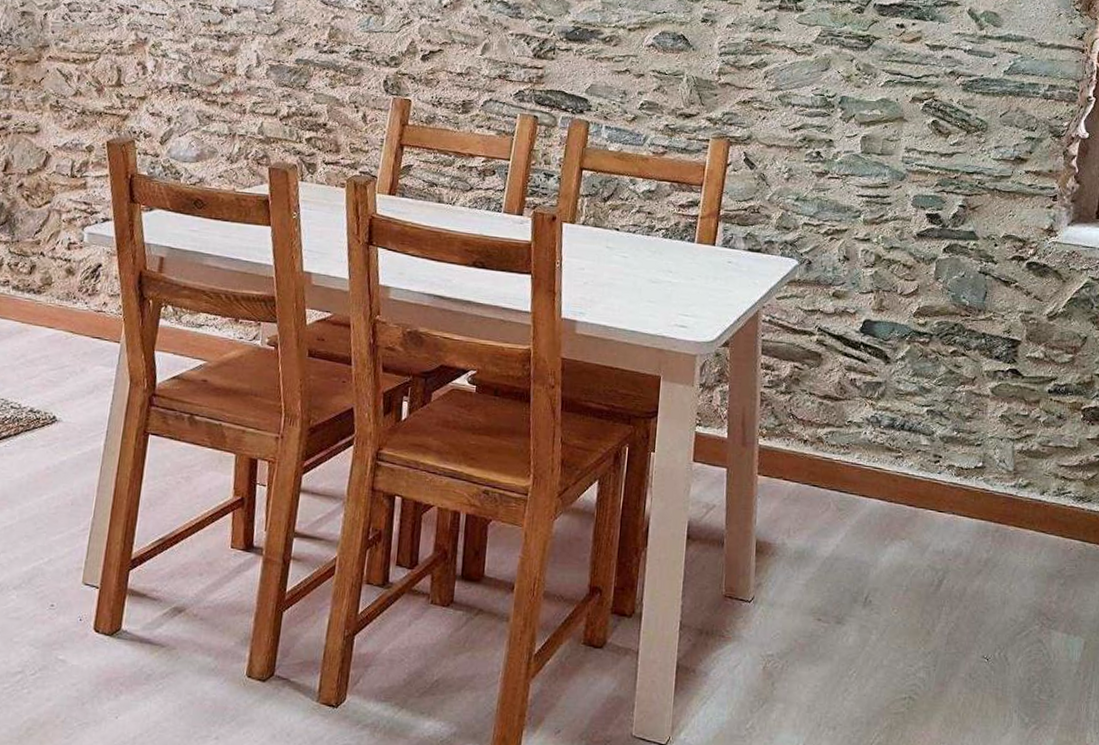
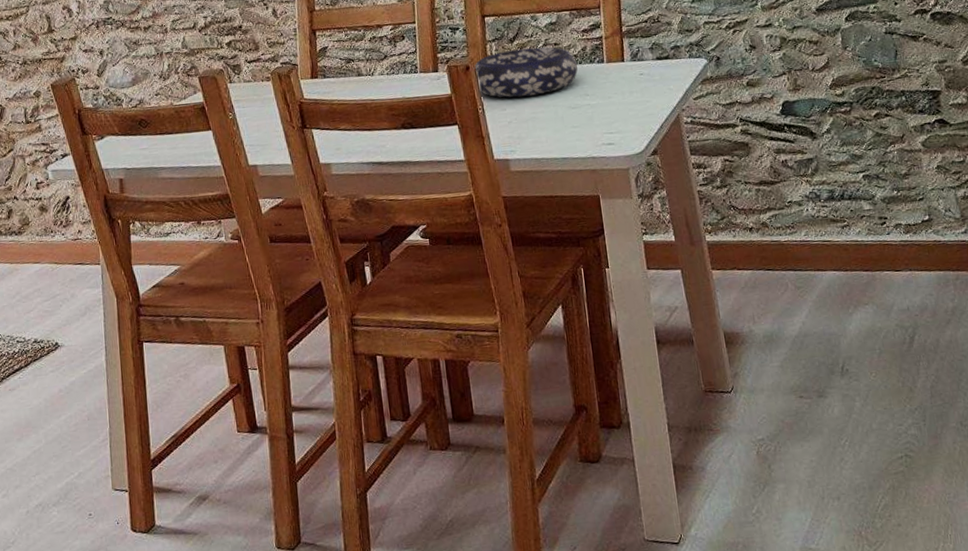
decorative bowl: none [560,209,668,261] -> present [473,47,578,98]

